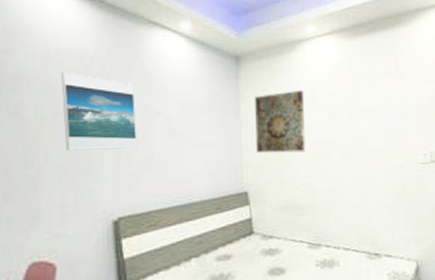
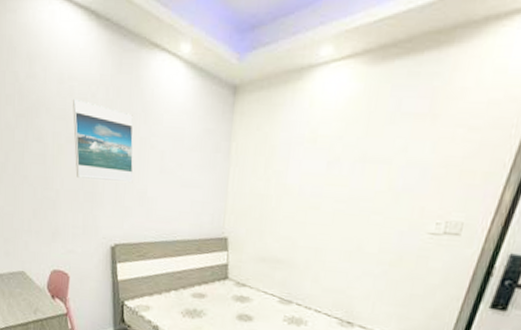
wall art: present [255,90,306,154] -> none [241,130,304,204]

